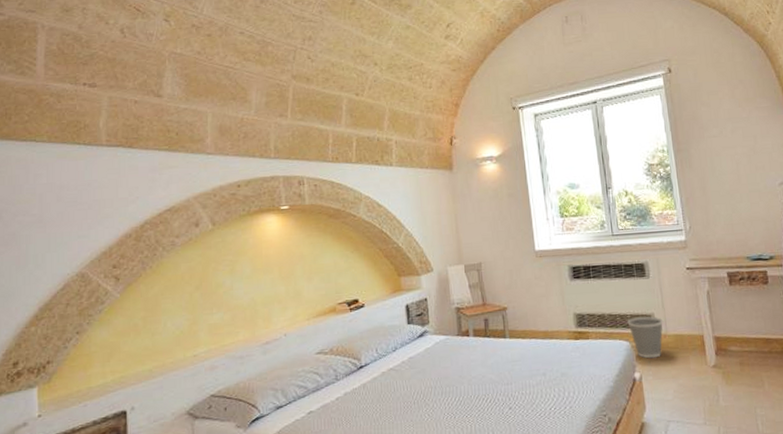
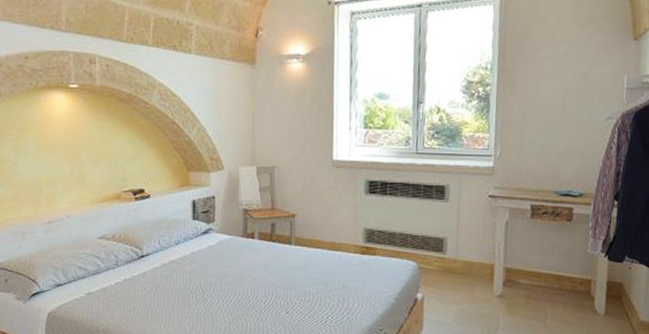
wastebasket: present [627,316,664,359] -> none [418,239,456,282]

